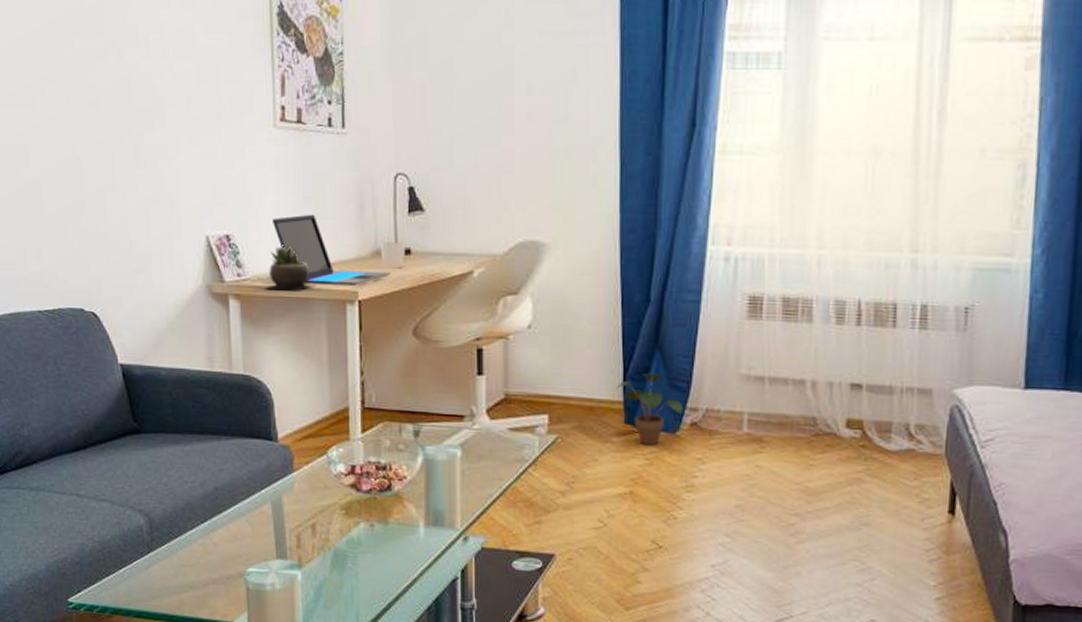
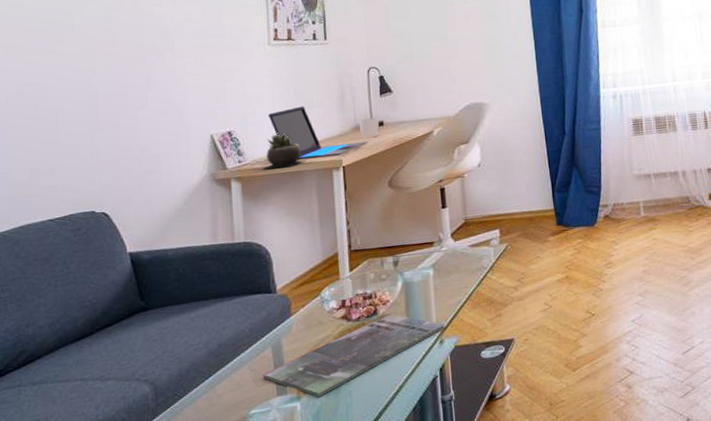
magazine: none [262,492,471,570] -> present [263,313,445,397]
potted plant: present [616,372,683,446] -> none [547,184,598,239]

